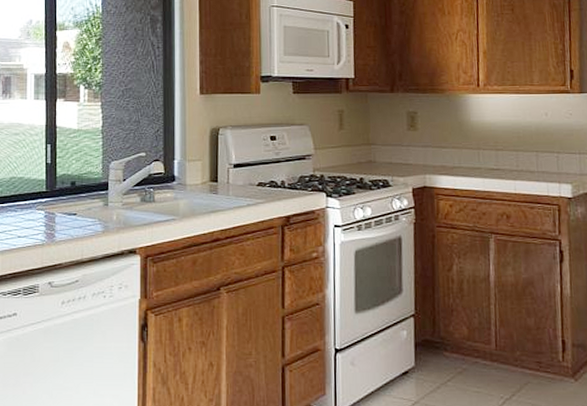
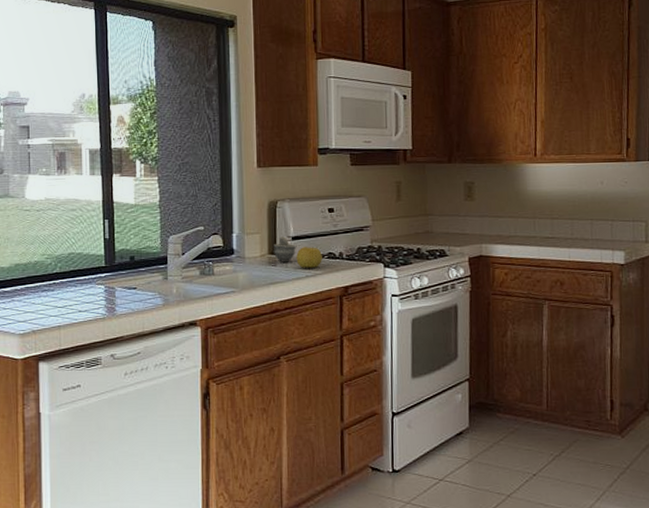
cup: none [215,164,239,190] -> present [274,236,297,262]
fruit: none [238,175,264,196] -> present [296,247,322,268]

